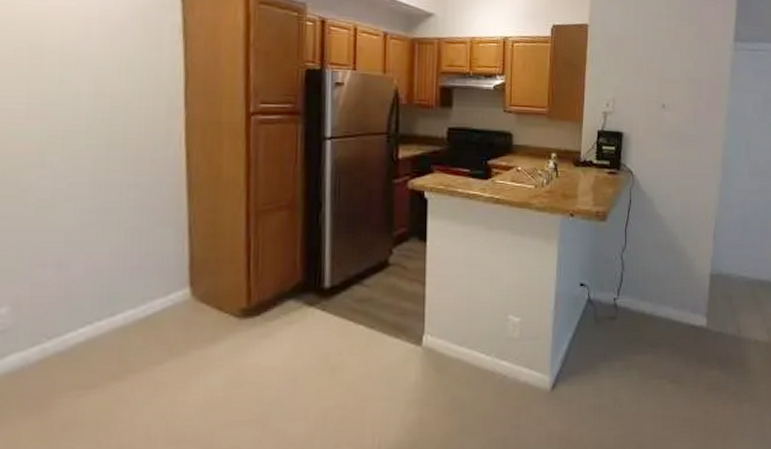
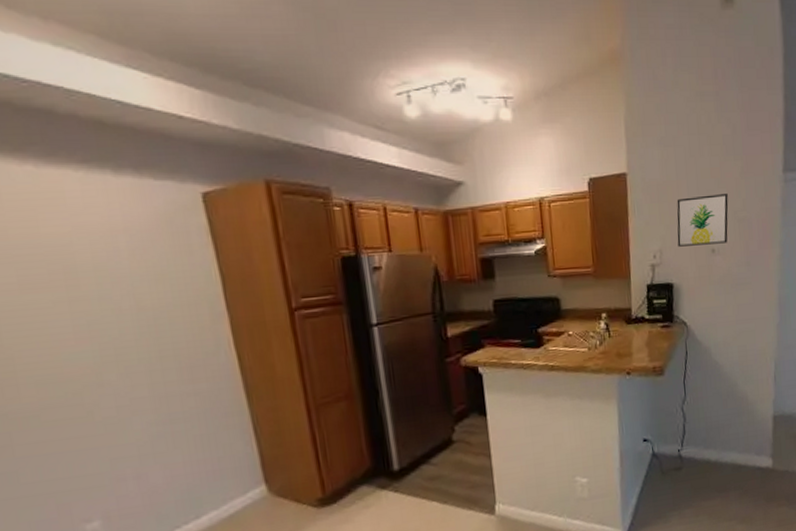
wall art: none [630,53,681,100] -> present [677,194,729,247]

